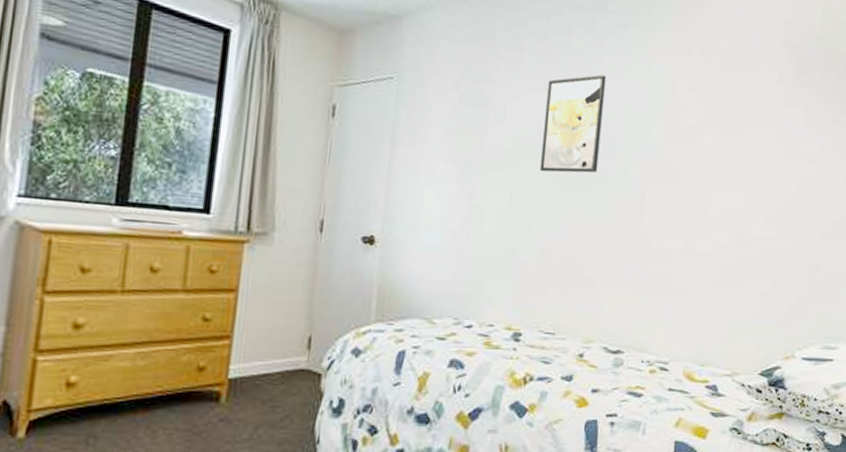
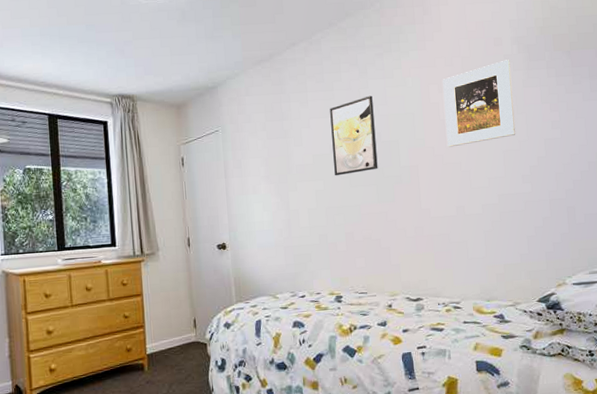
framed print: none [687,67,777,164] -> present [443,60,516,147]

